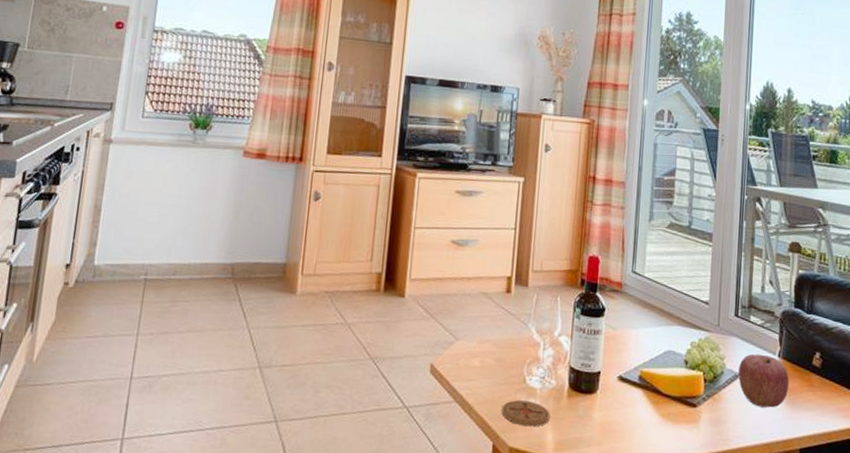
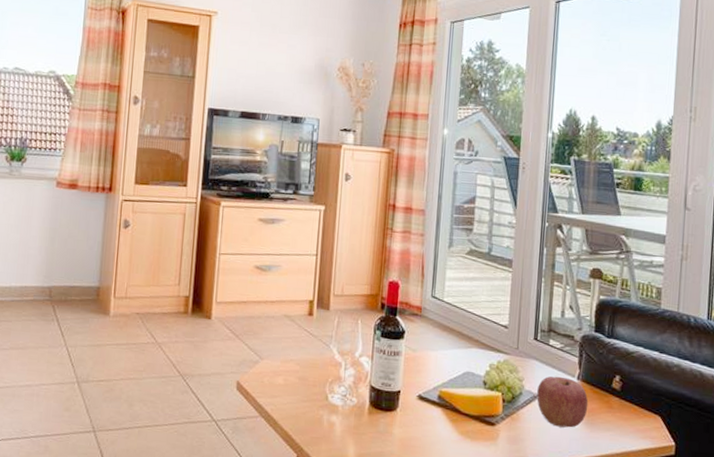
coaster: present [501,399,550,427] -> none [304,415,352,441]

